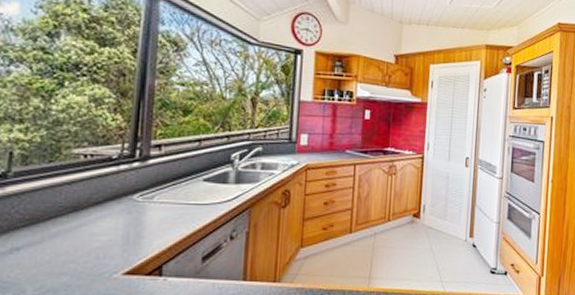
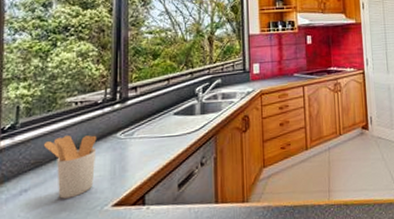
utensil holder: none [41,192,109,262] -> present [43,135,97,199]

